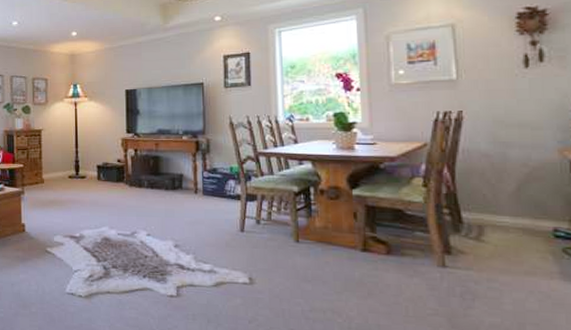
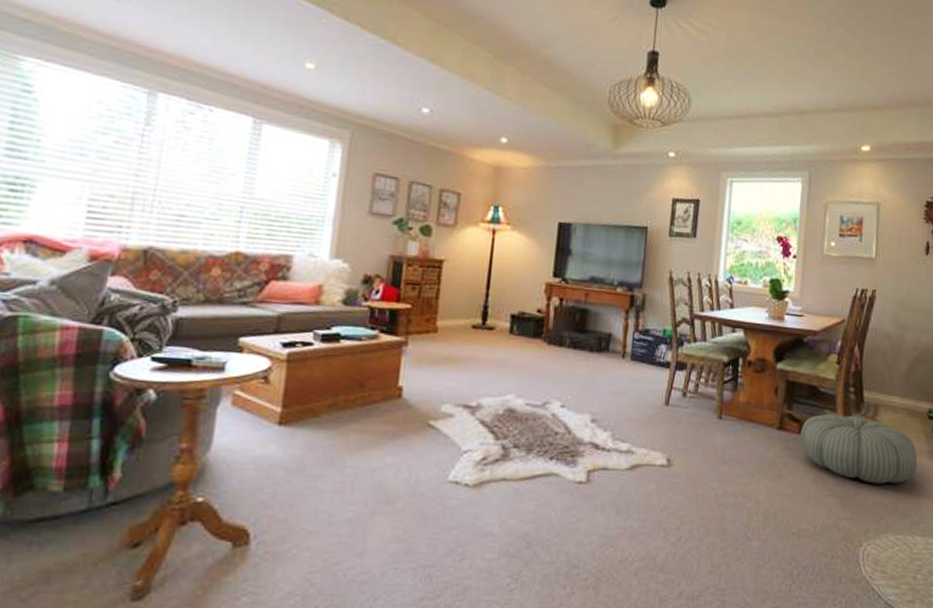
pouf: none [389,235,546,305] -> present [800,413,918,484]

